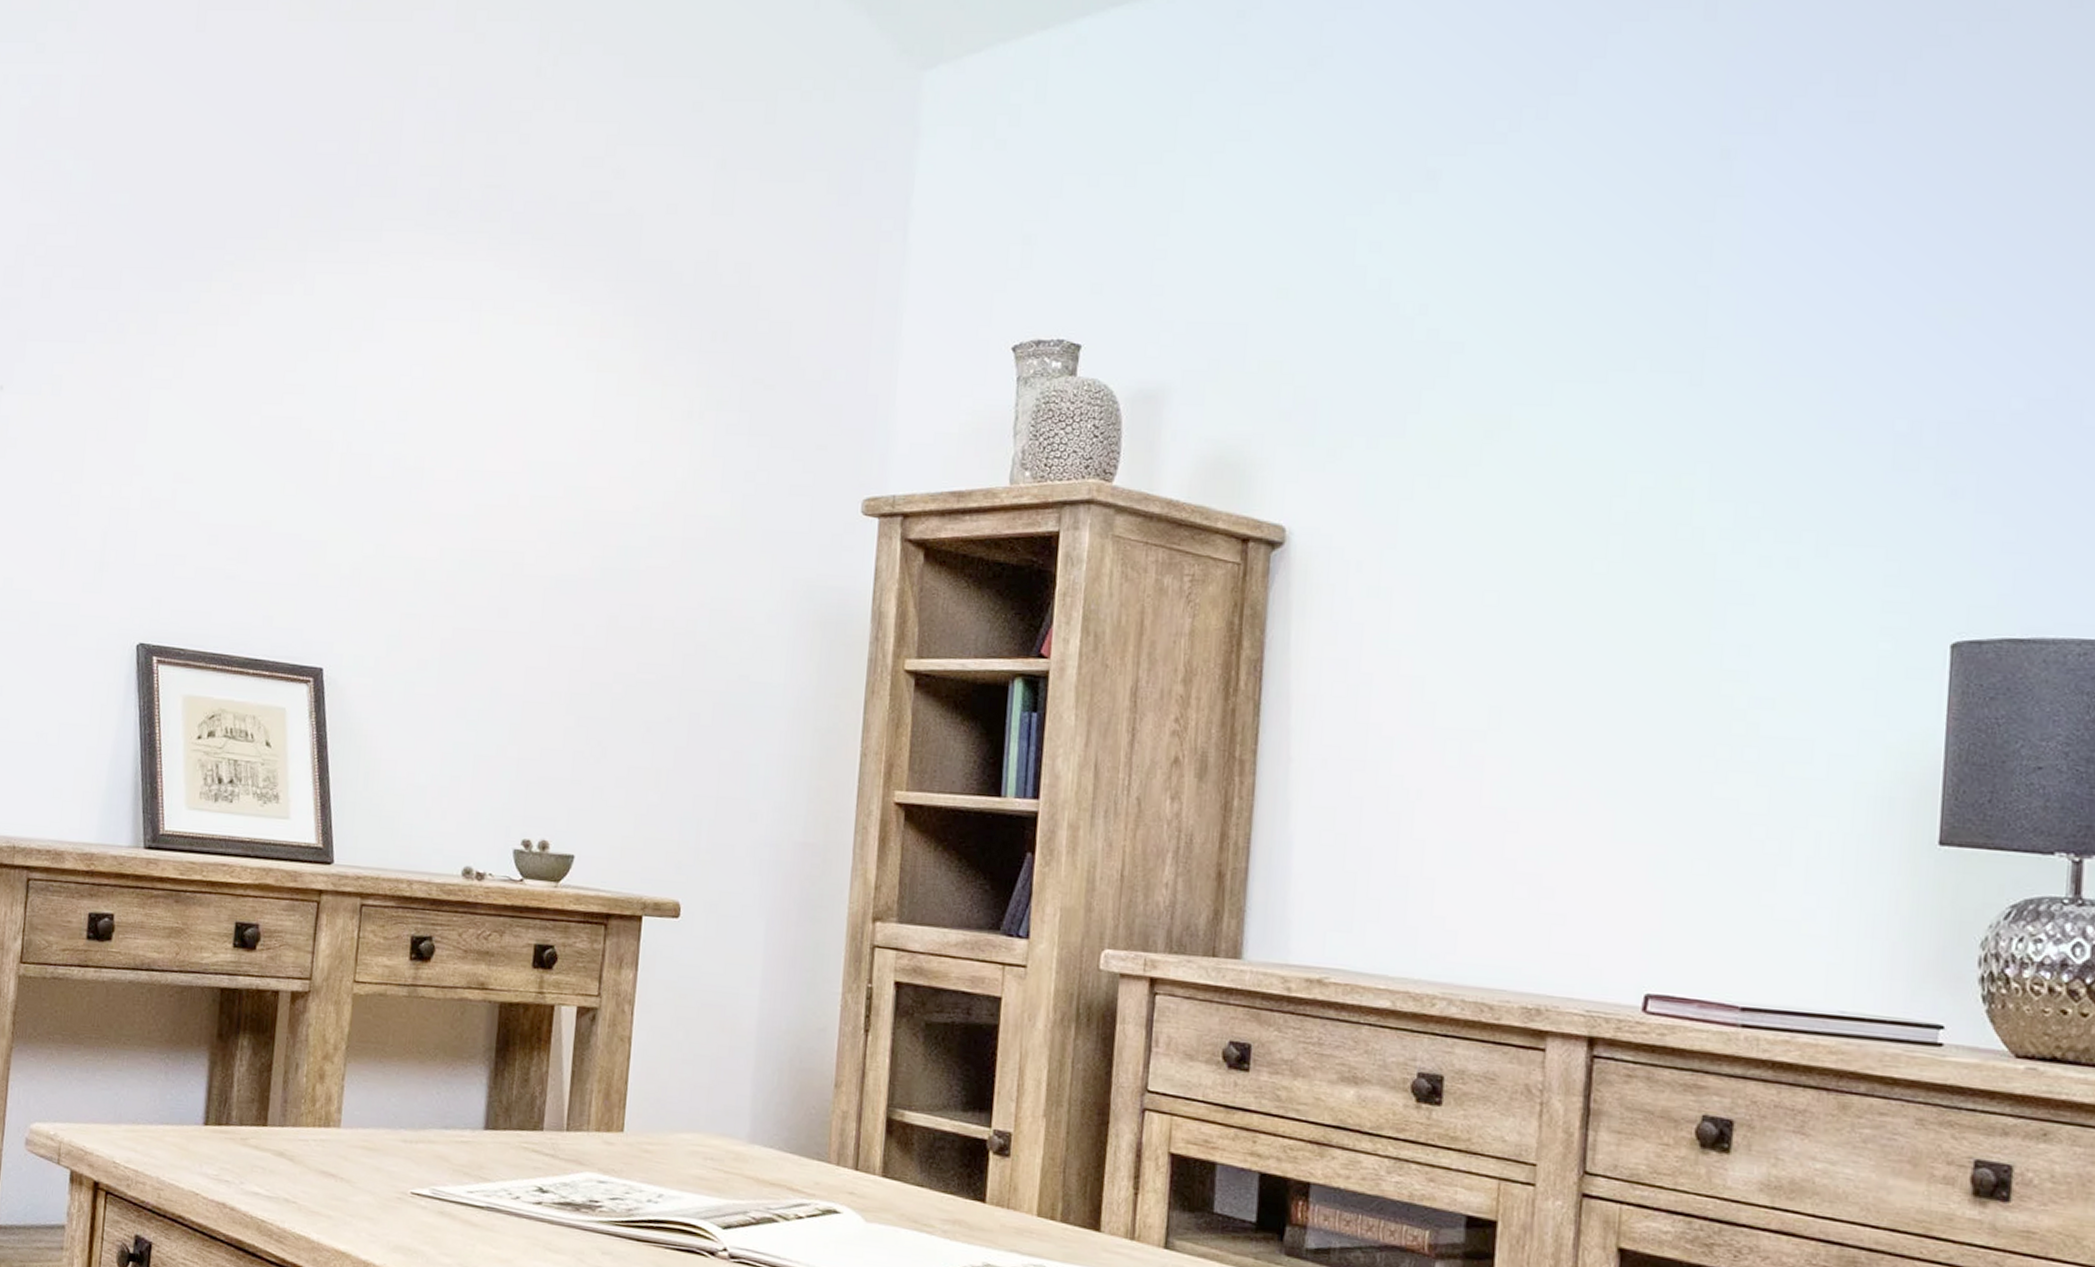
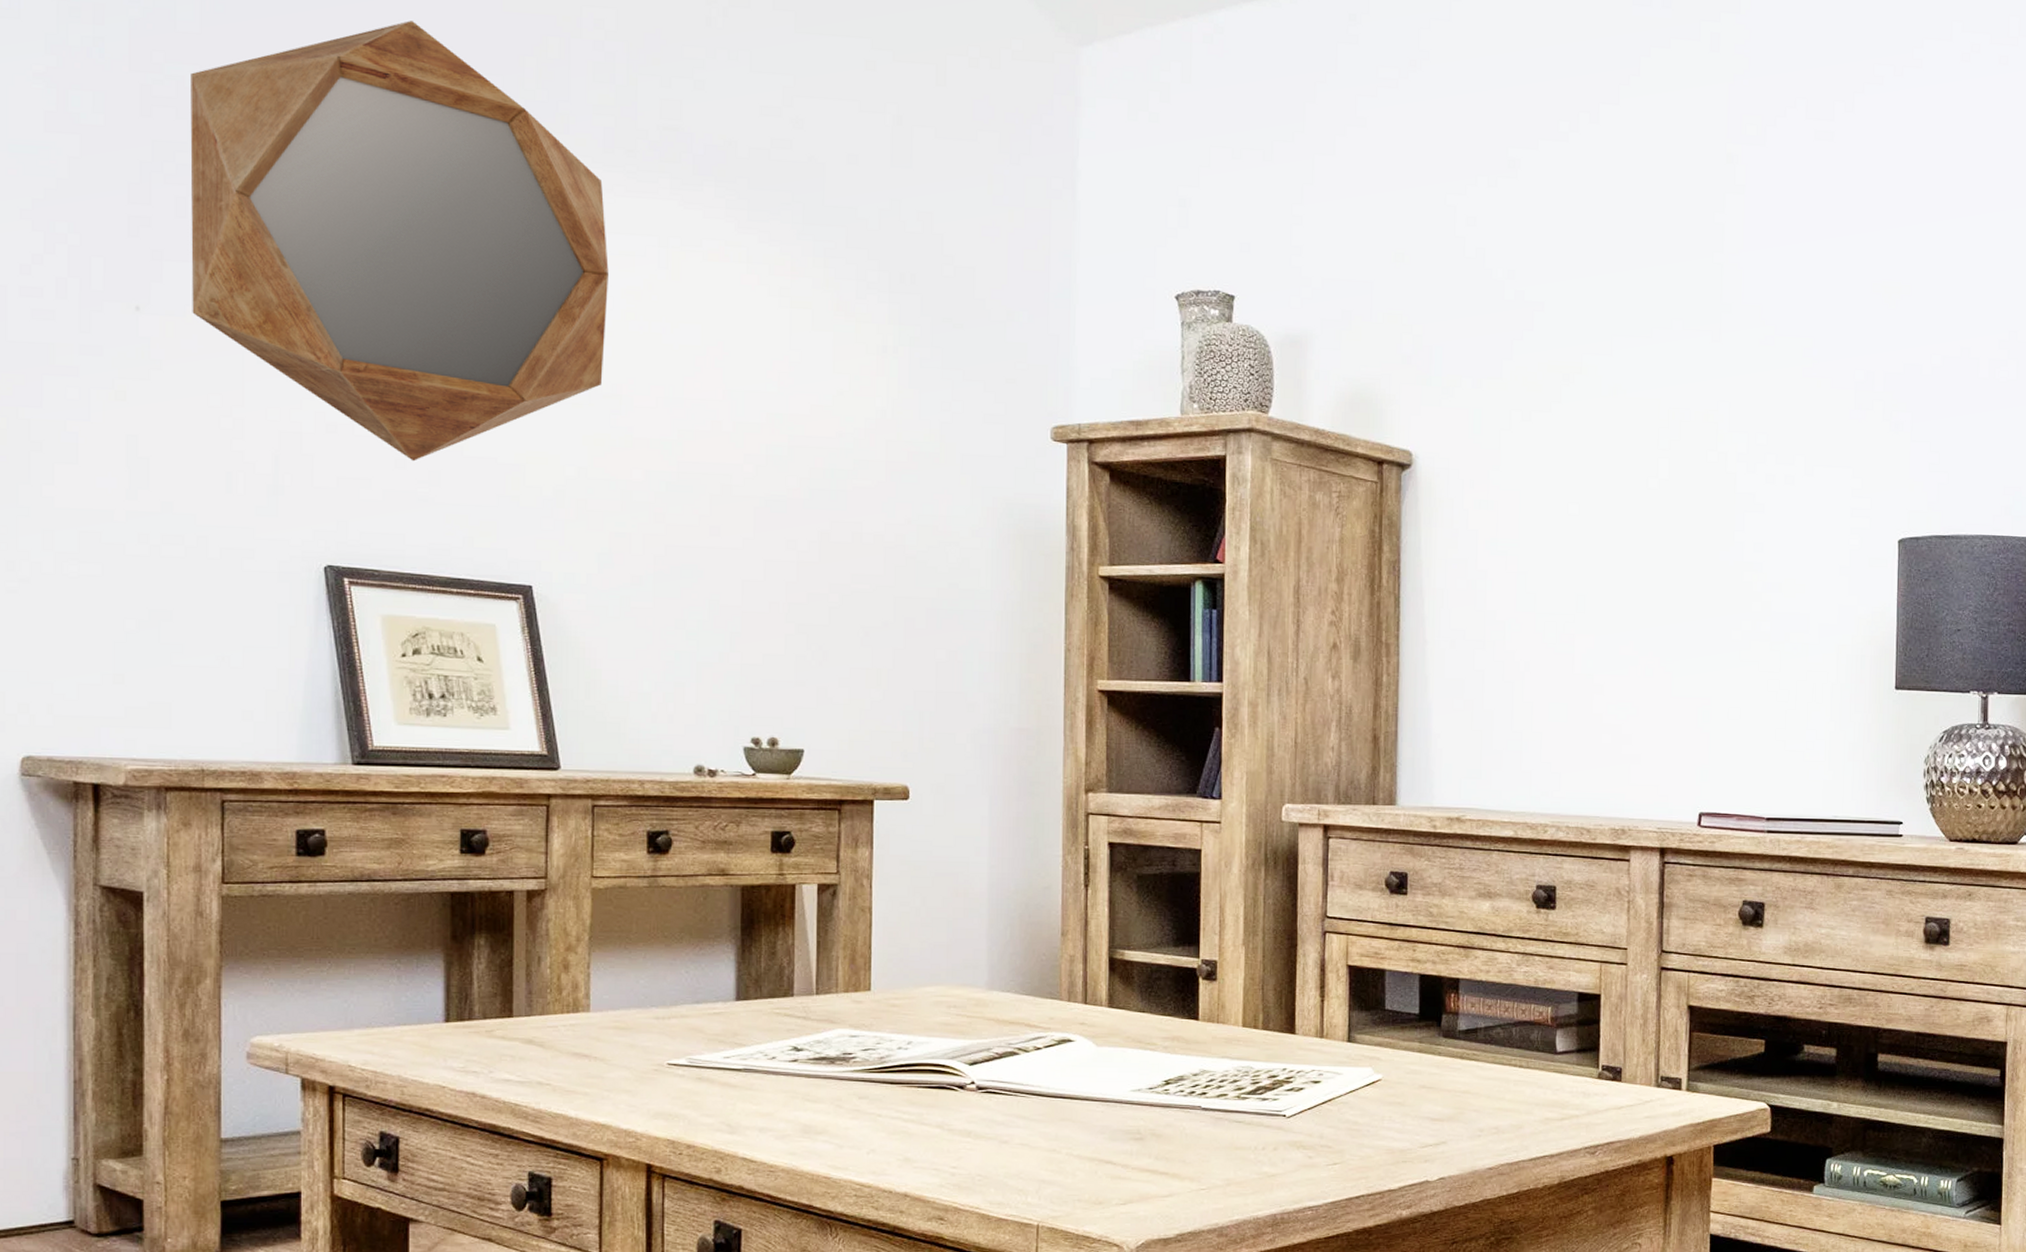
home mirror: none [46,92,424,538] -> present [190,21,609,462]

